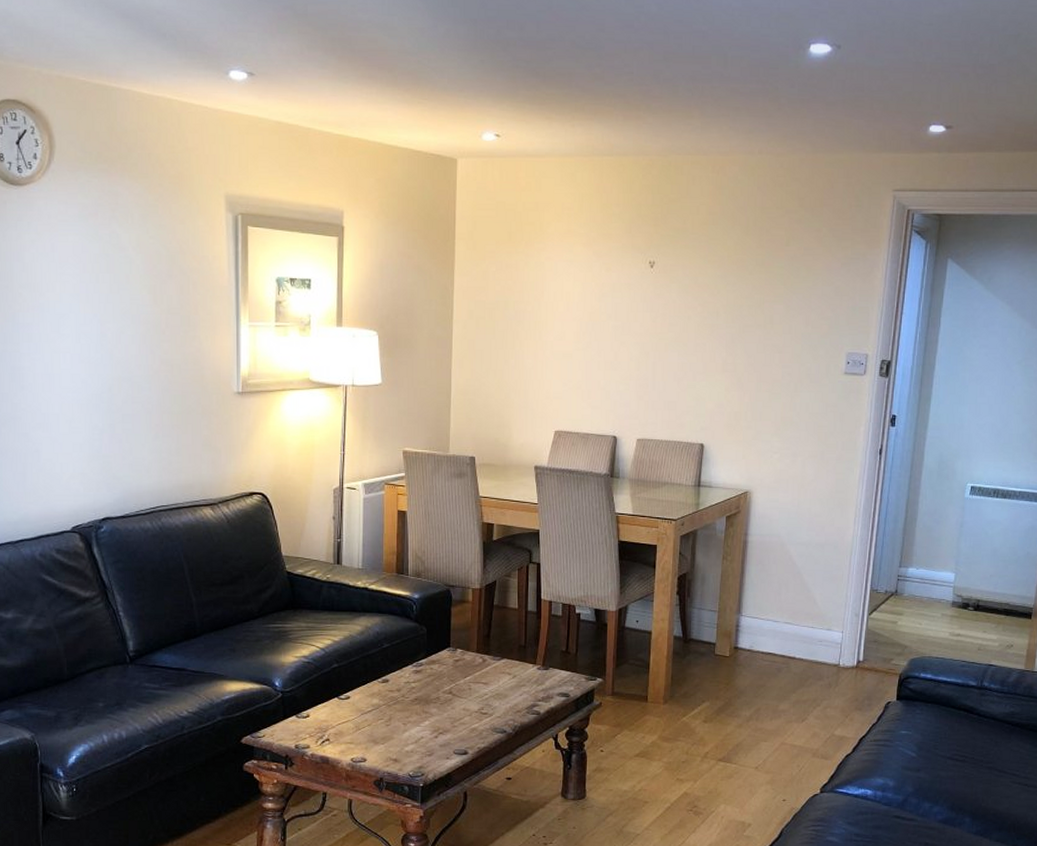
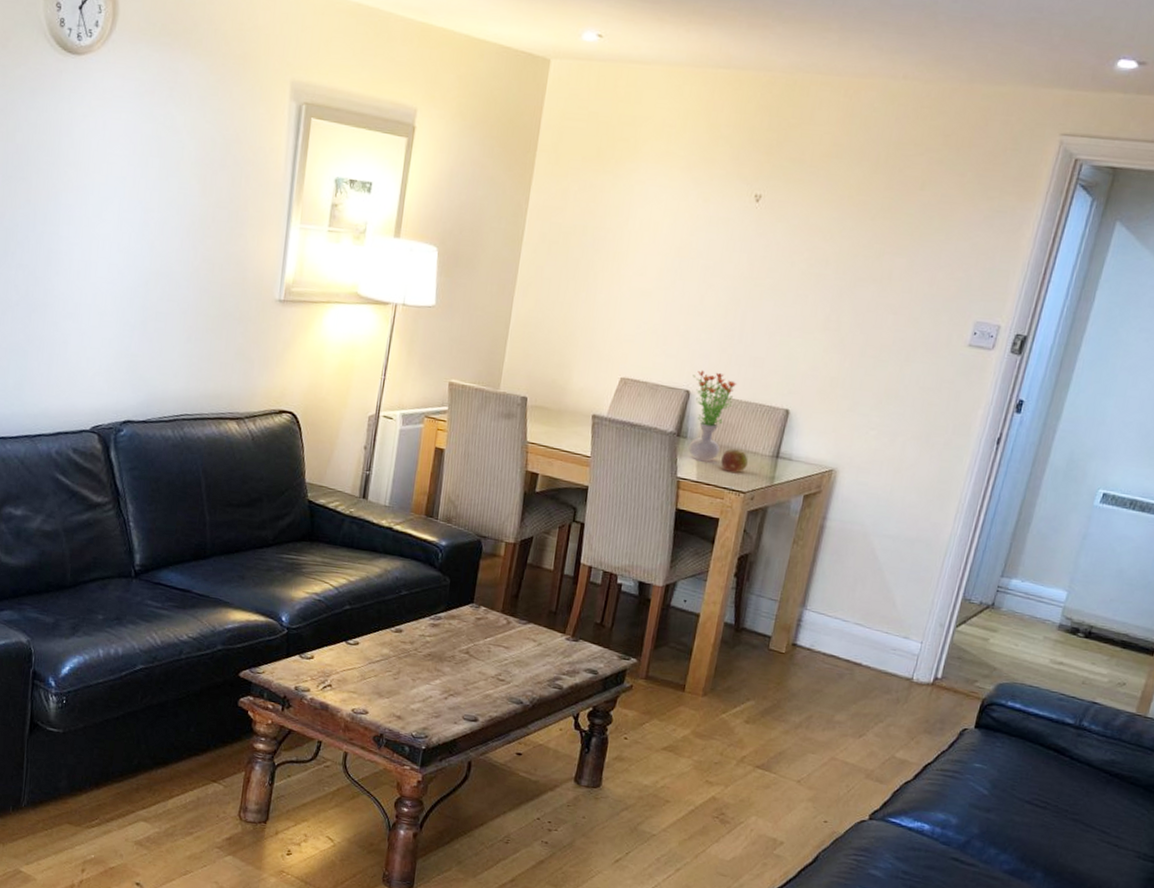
flower arrangement: none [617,417,656,497] -> present [688,370,737,462]
fruit: none [652,483,675,504] -> present [720,448,749,473]

